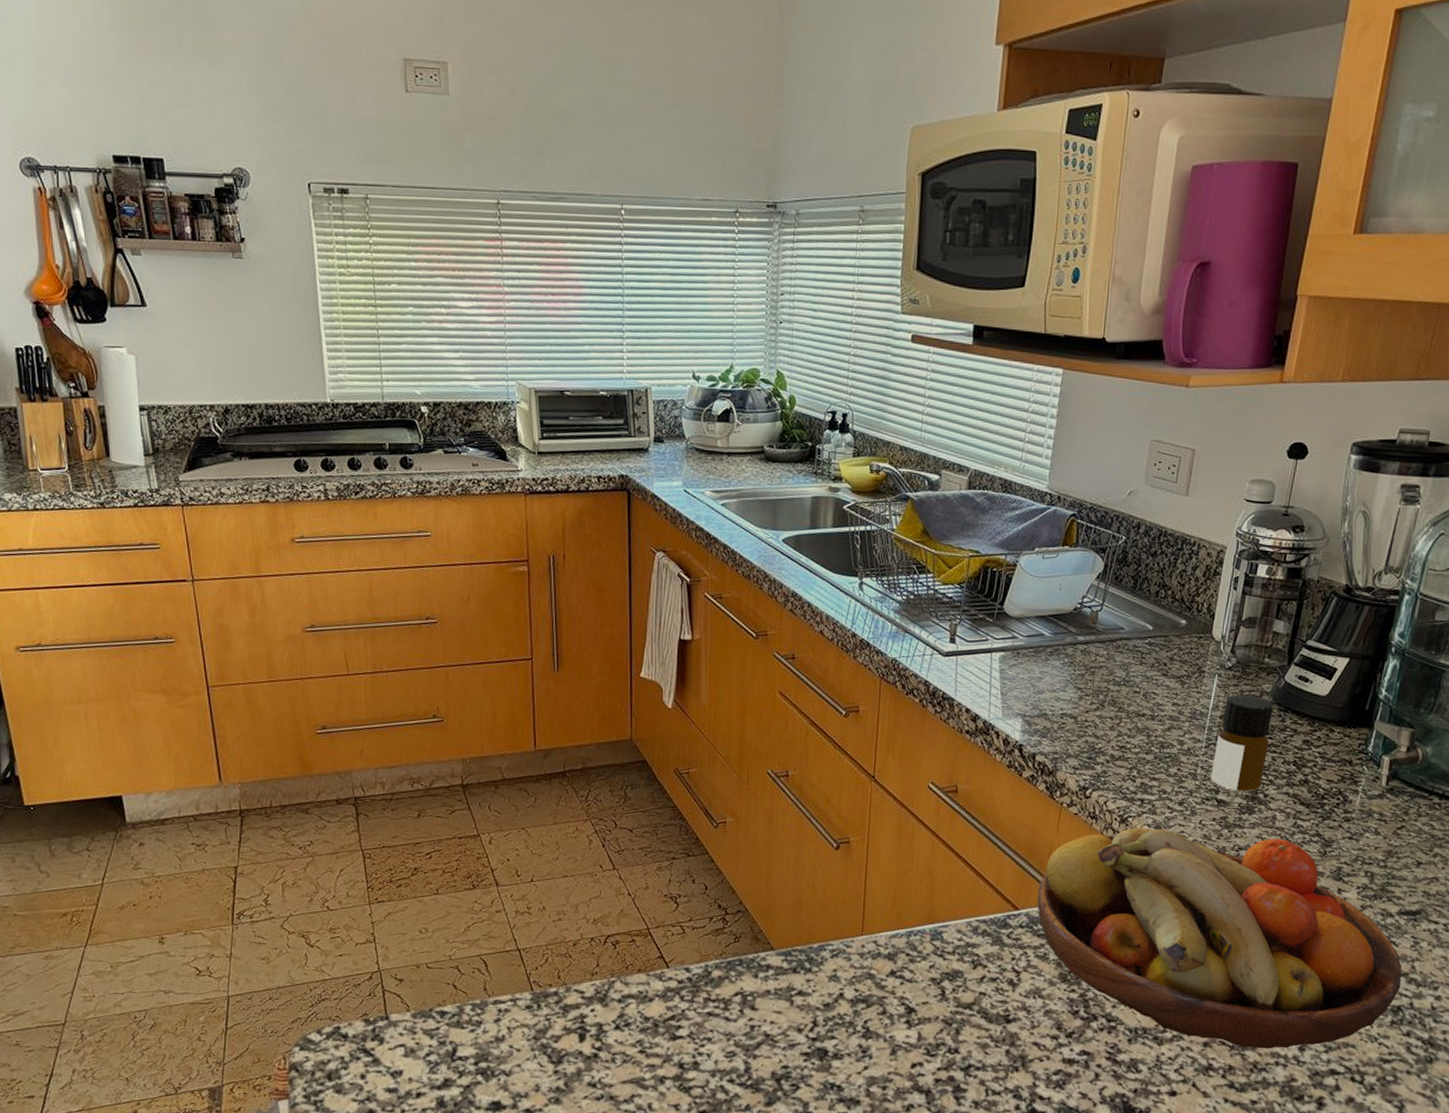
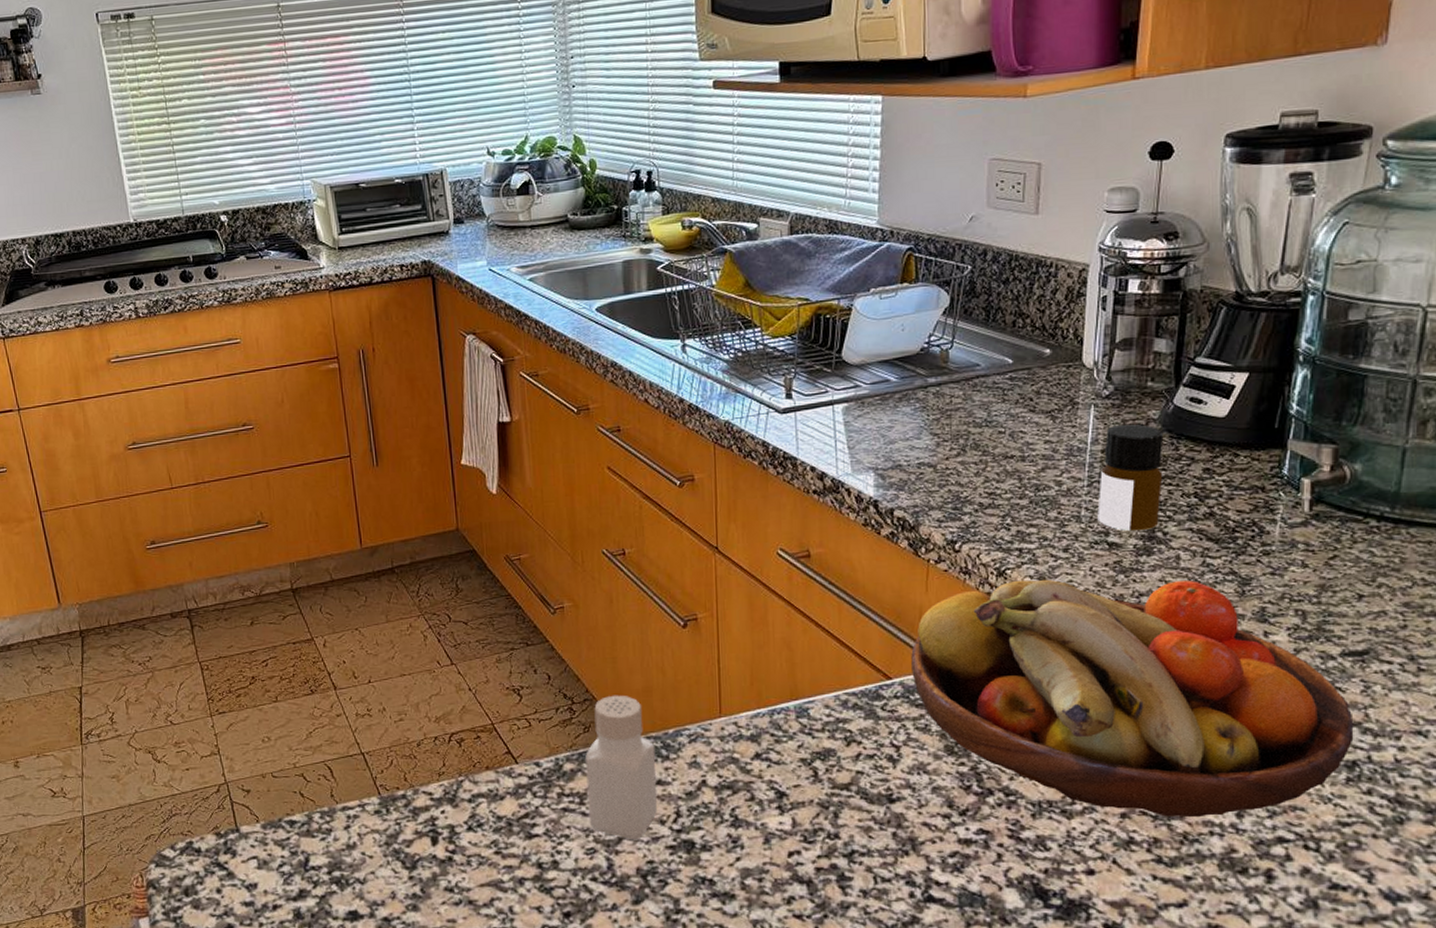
pepper shaker: none [731,908,800,1046] -> present [585,695,657,840]

